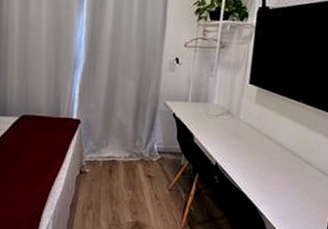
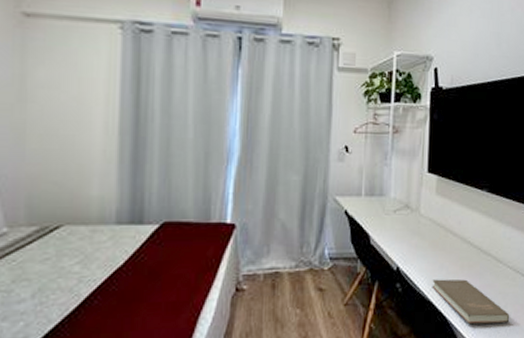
book: none [245,175,314,215] -> present [432,279,510,325]

